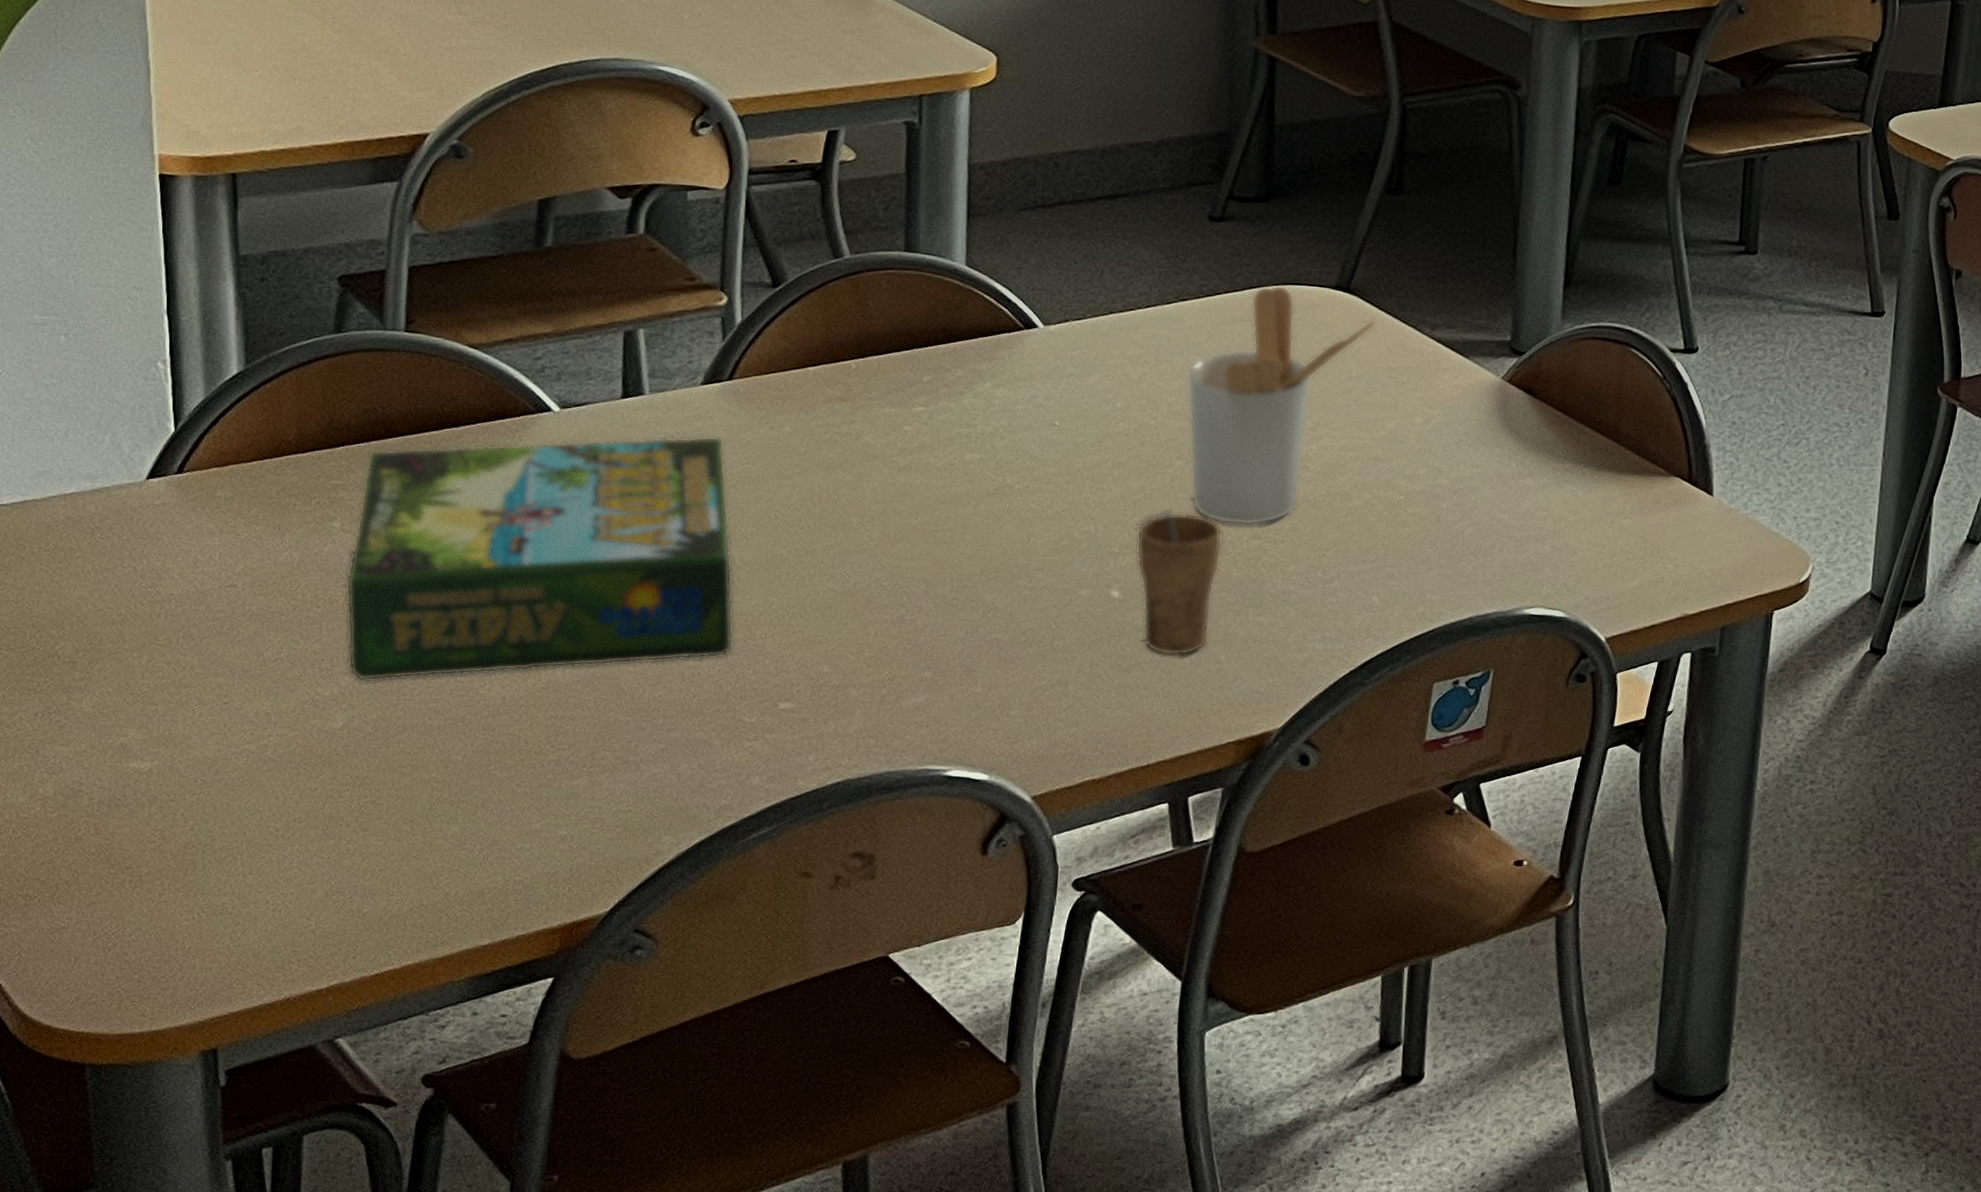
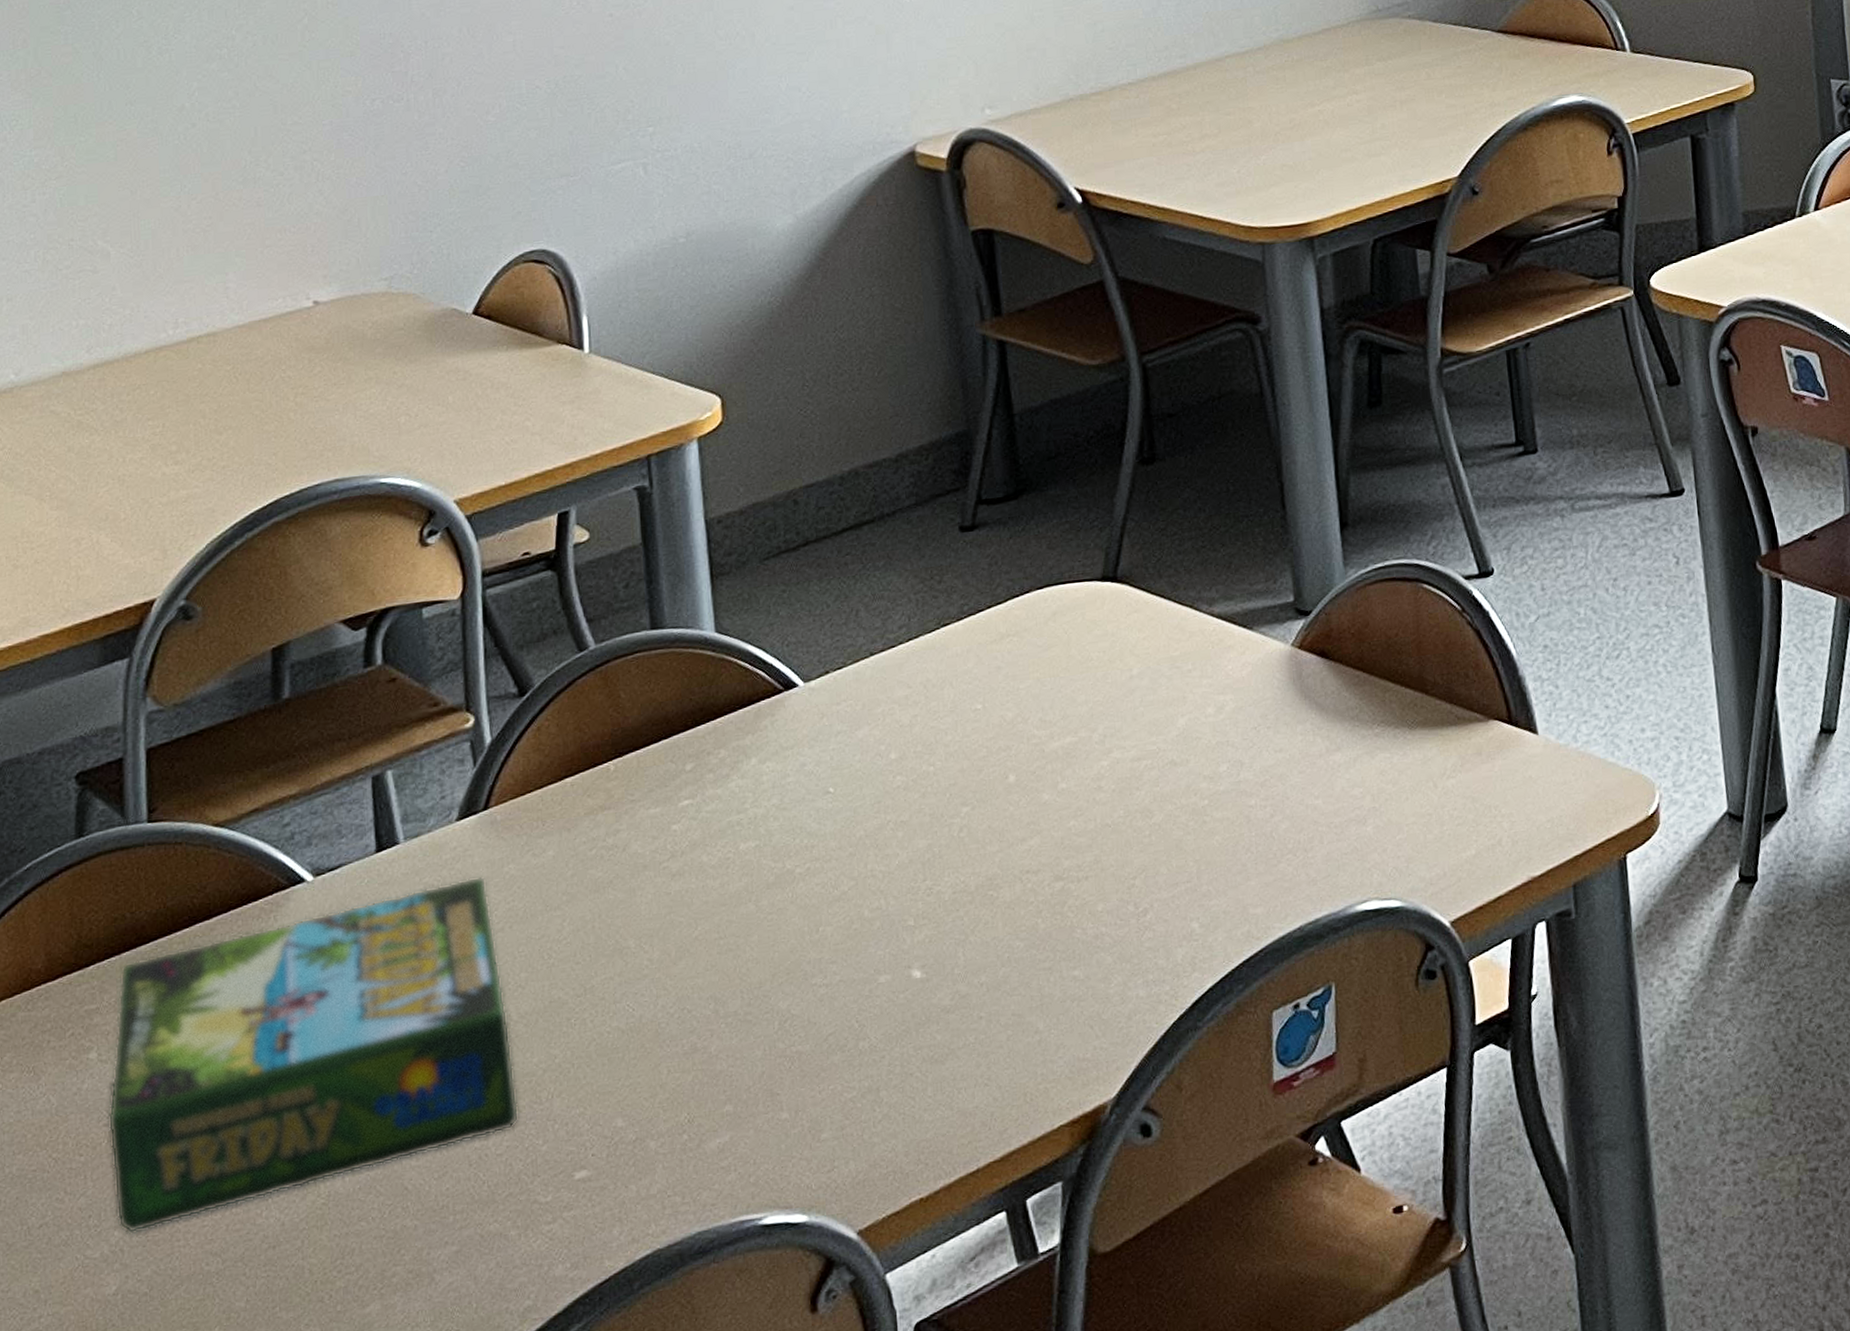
cup: present [1136,512,1223,656] -> none [930,863,1024,1036]
utensil holder: present [1187,285,1376,526] -> none [960,587,1151,870]

